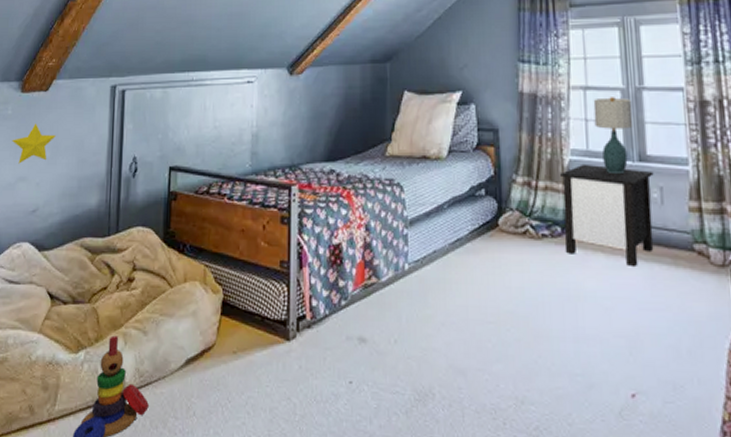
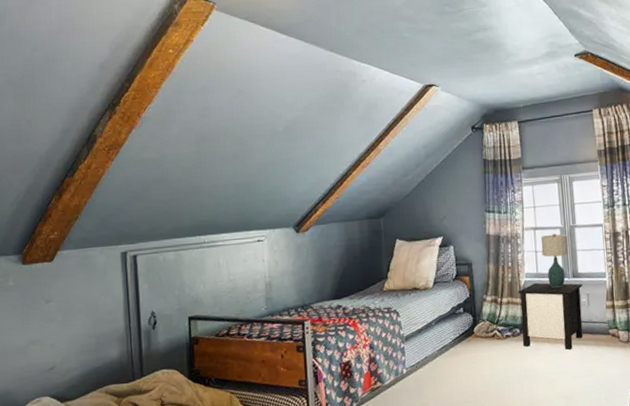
decorative star: present [11,123,56,164] -> none [17,291,67,329]

